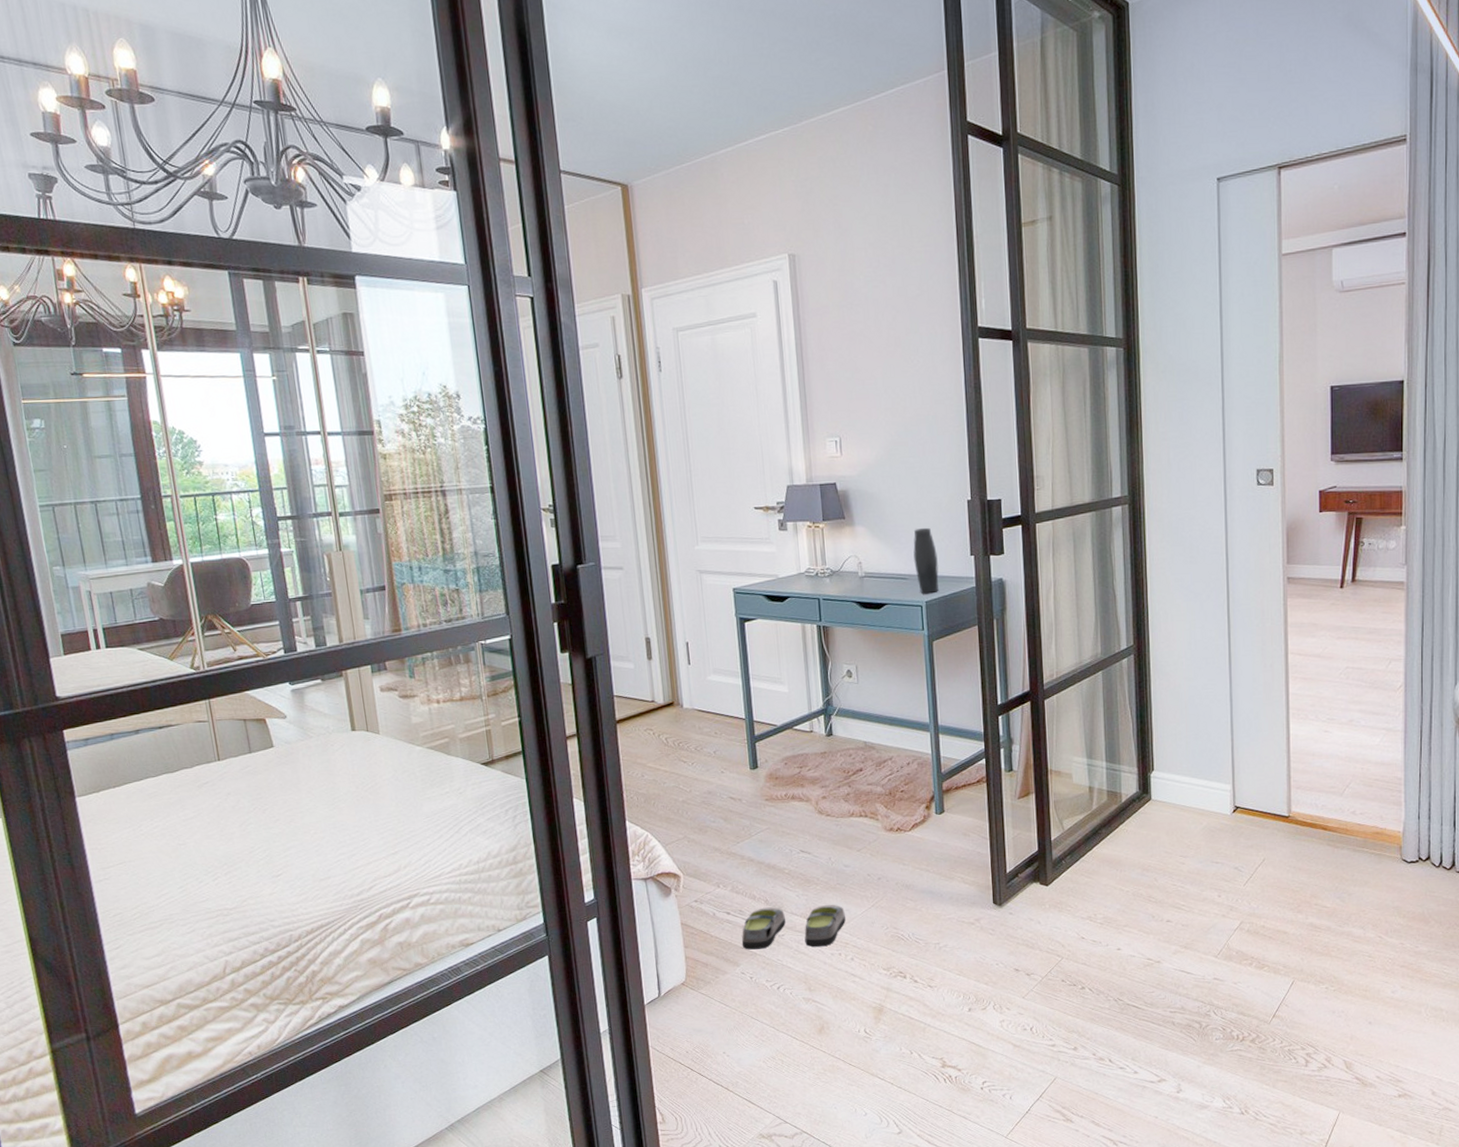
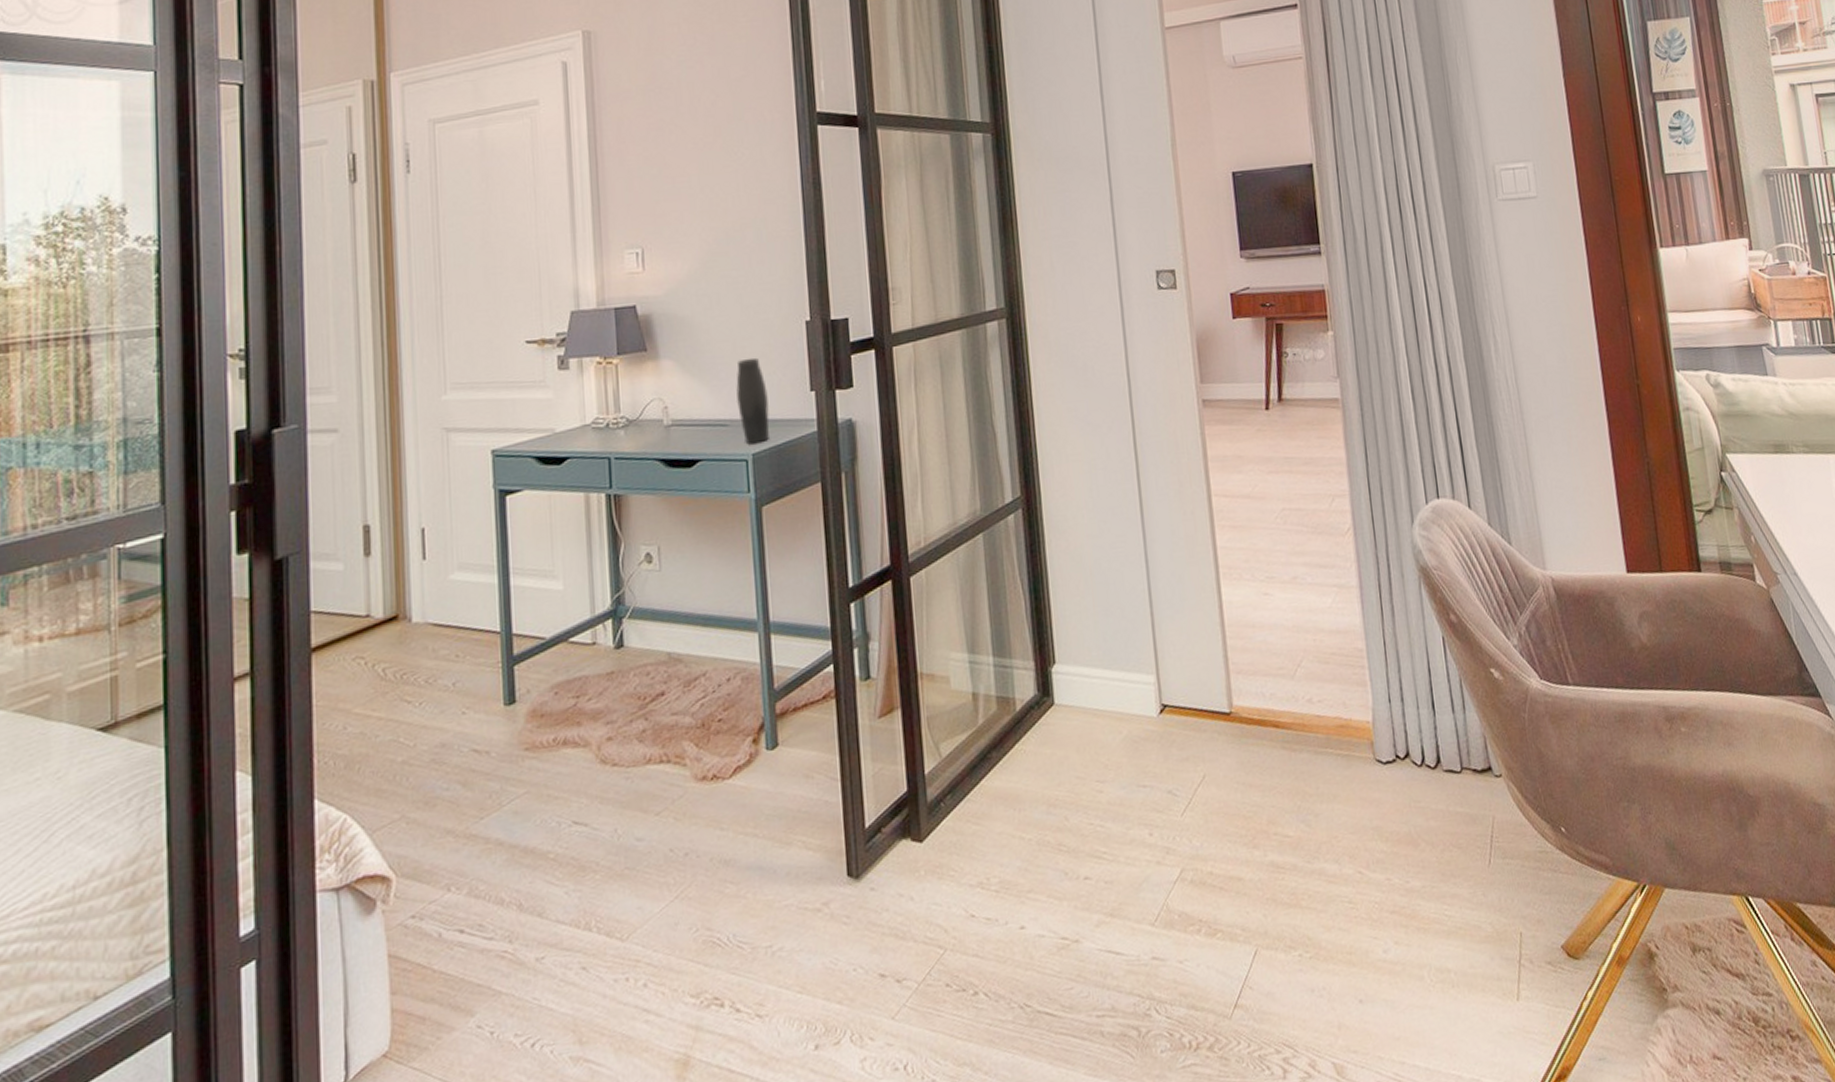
slippers: present [741,904,846,950] -> none [479,900,636,987]

